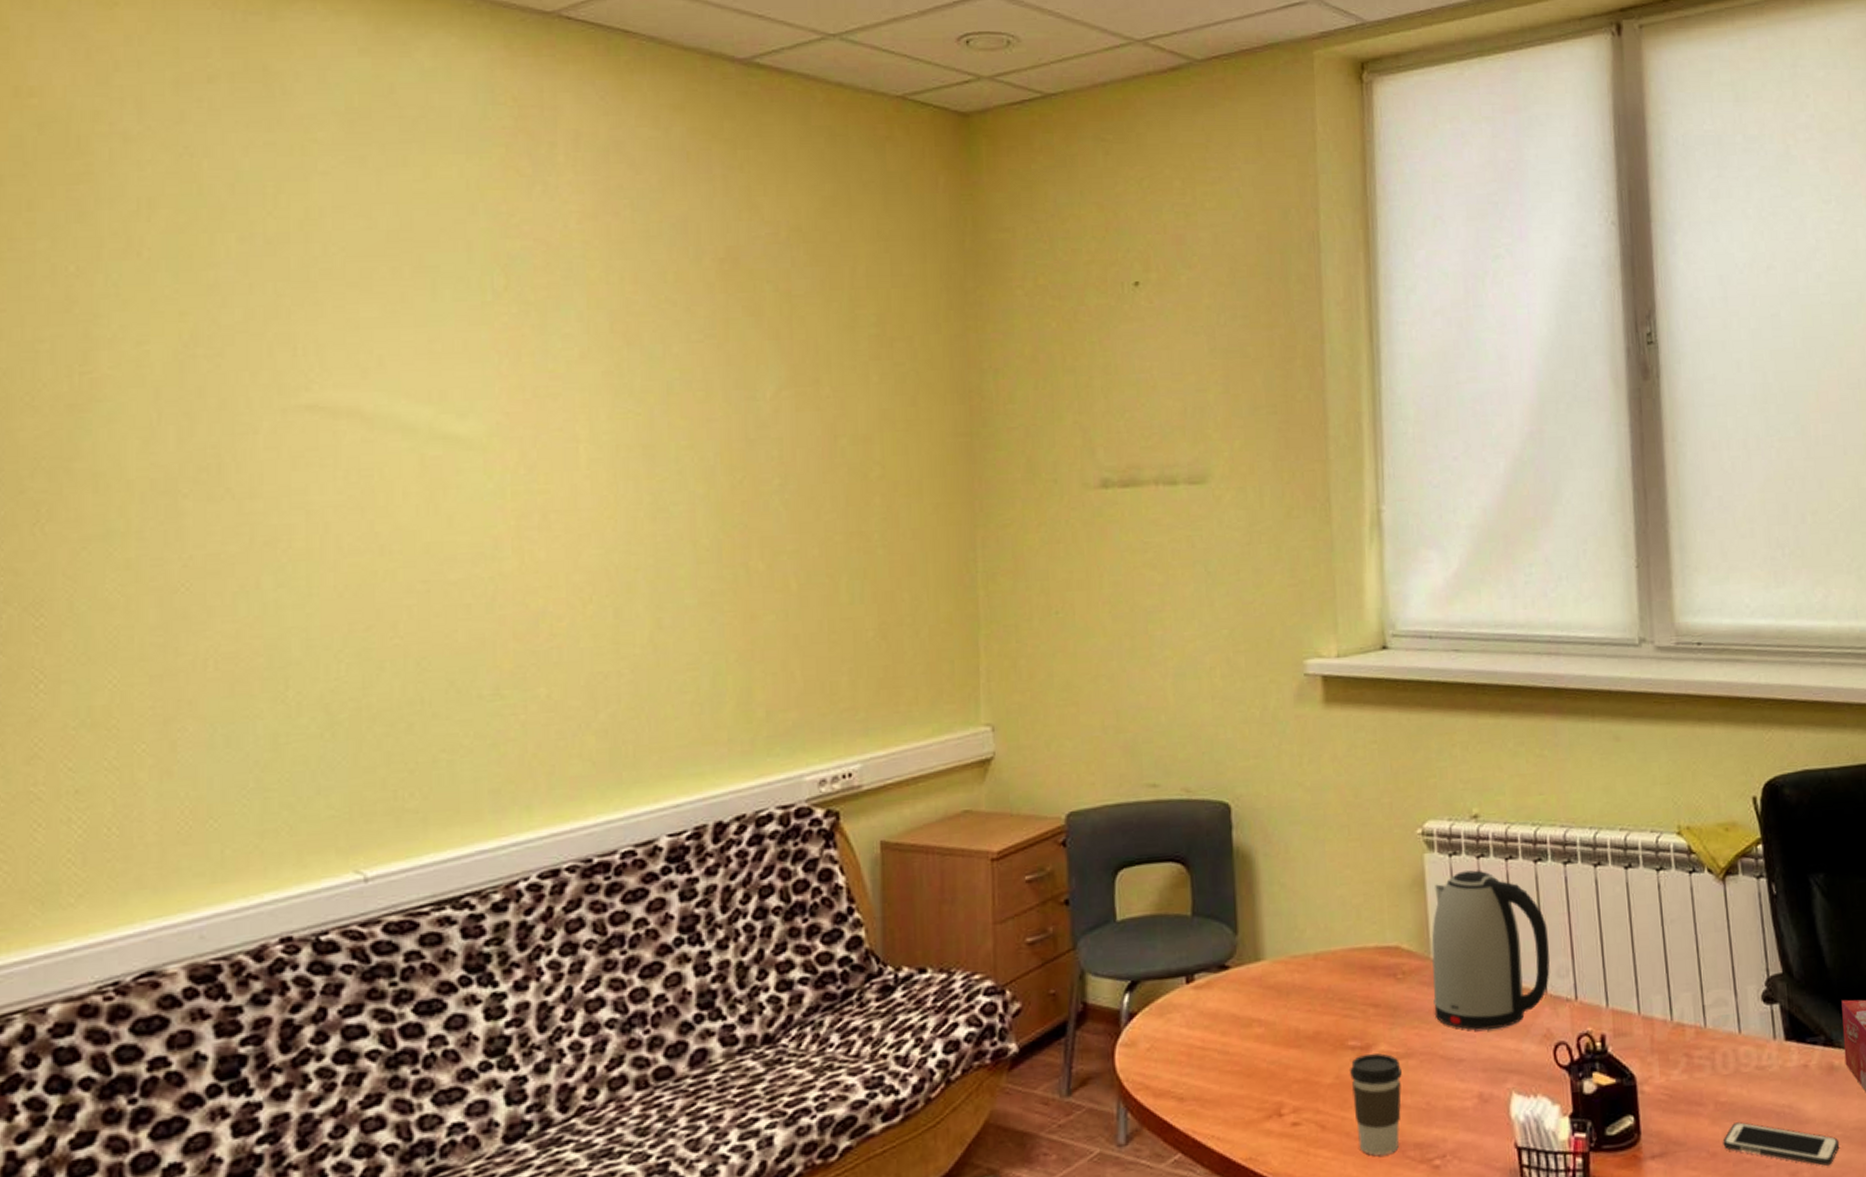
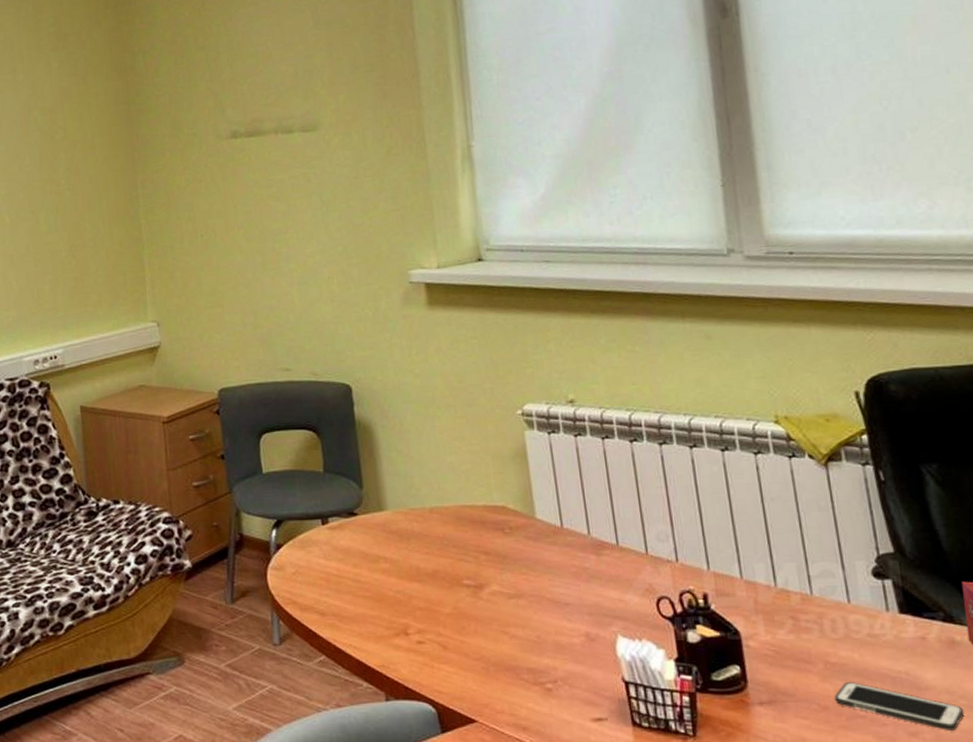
coffee cup: present [1350,1053,1402,1155] -> none [466,591,514,674]
kettle: present [1431,870,1550,1030] -> none [535,446,650,580]

